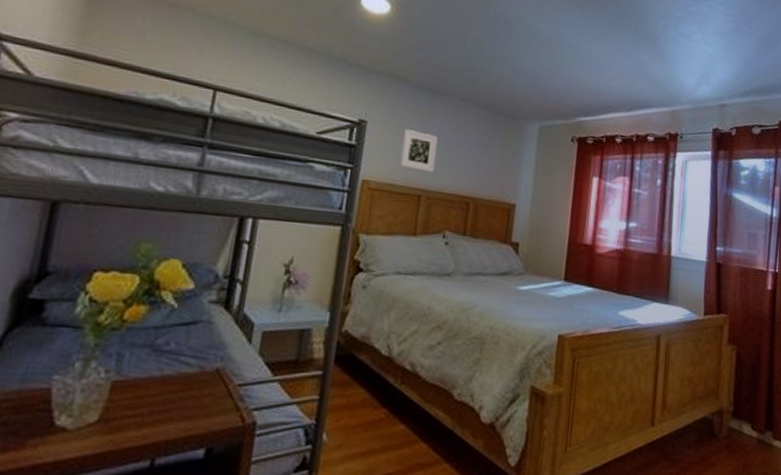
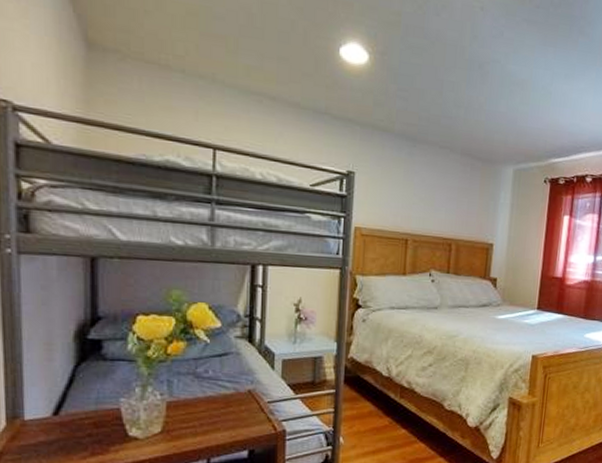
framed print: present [399,129,438,173] -> none [387,178,421,218]

